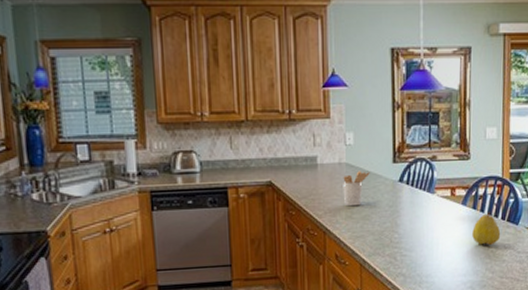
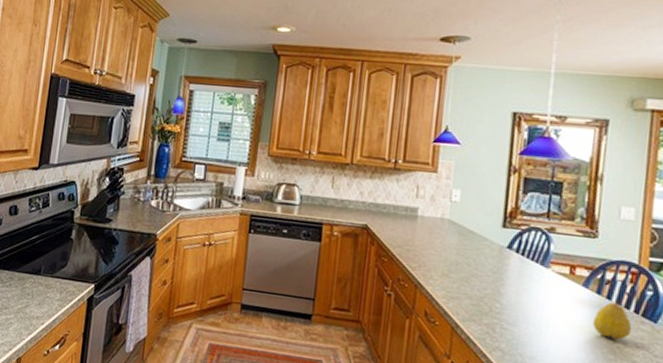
utensil holder: present [343,171,370,207] -> none [441,229,475,266]

